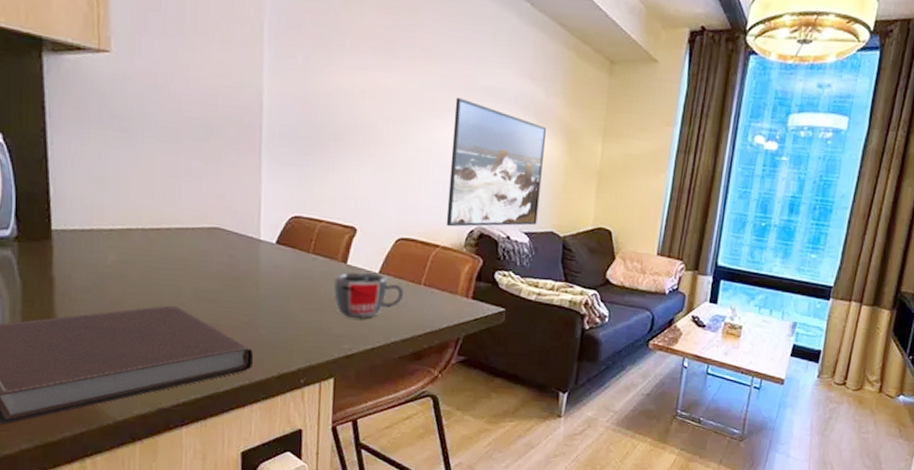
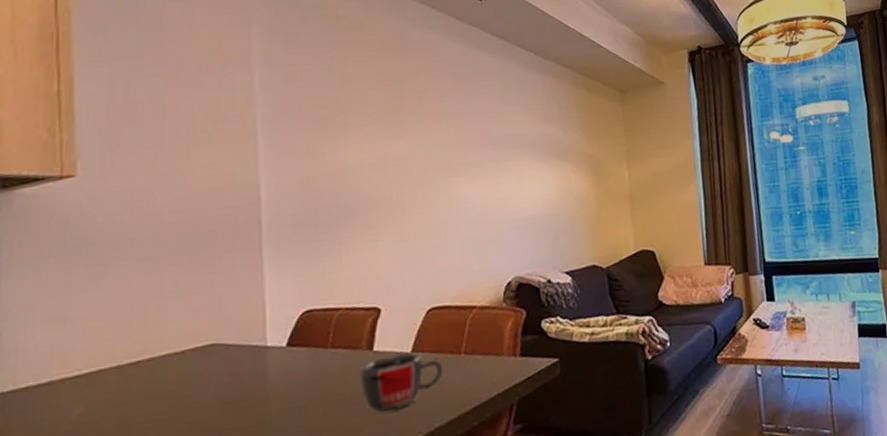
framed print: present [446,97,547,227] -> none [472,151,577,284]

